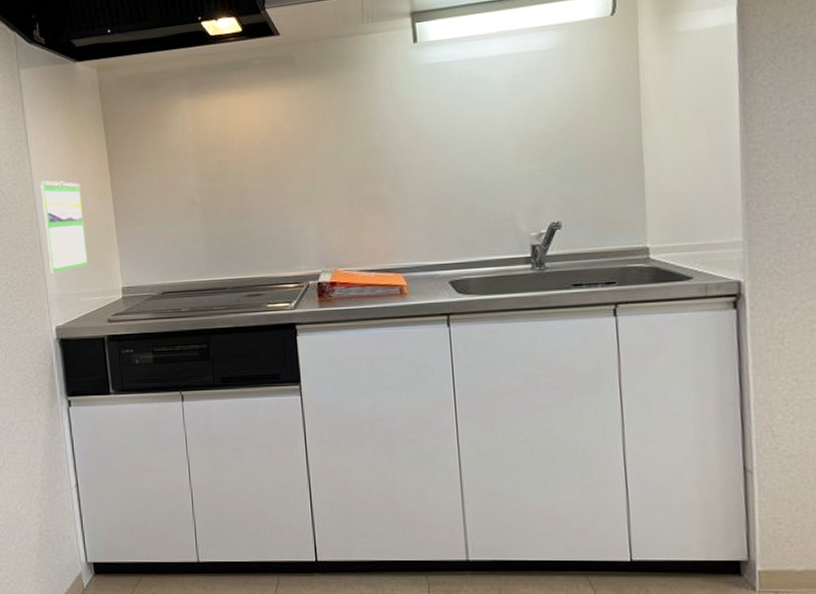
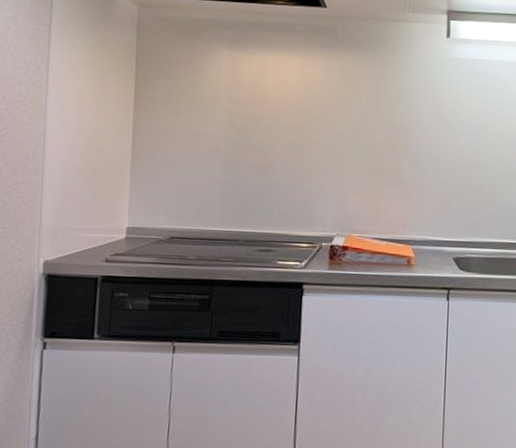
calendar: present [40,181,88,274] -> none [49,106,99,204]

